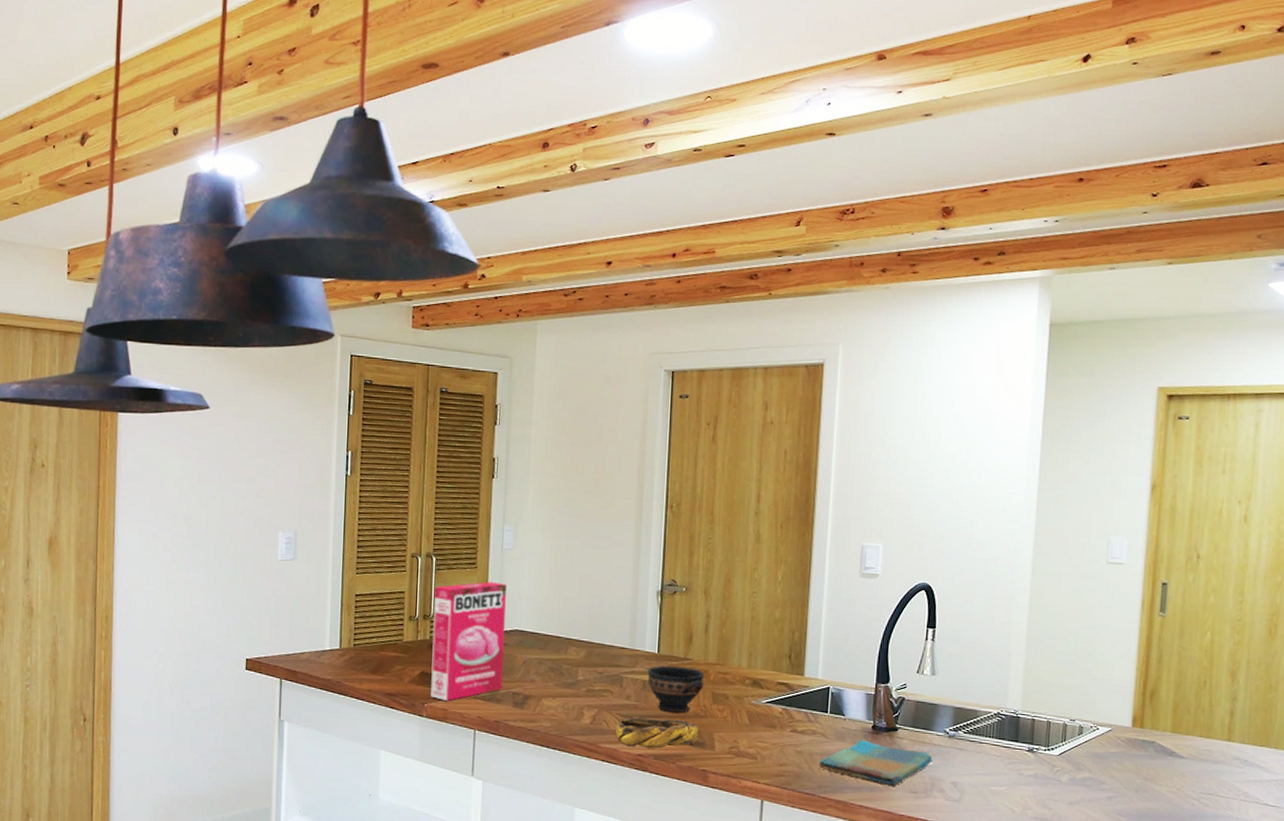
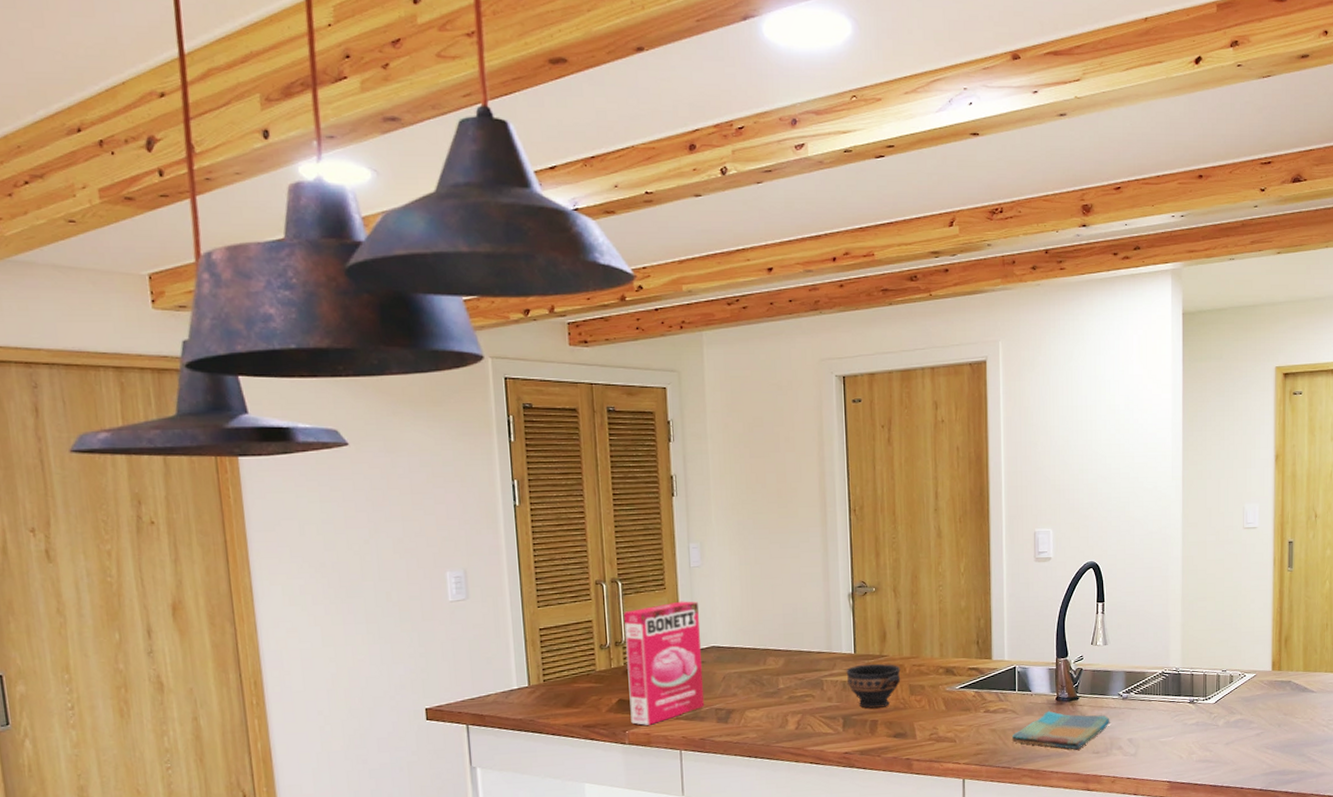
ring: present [615,717,698,749] -> none [820,714,899,746]

